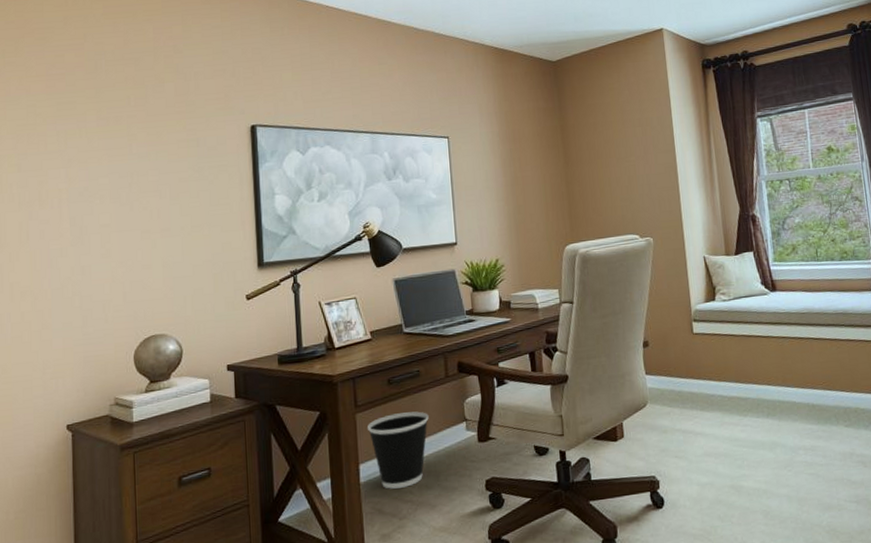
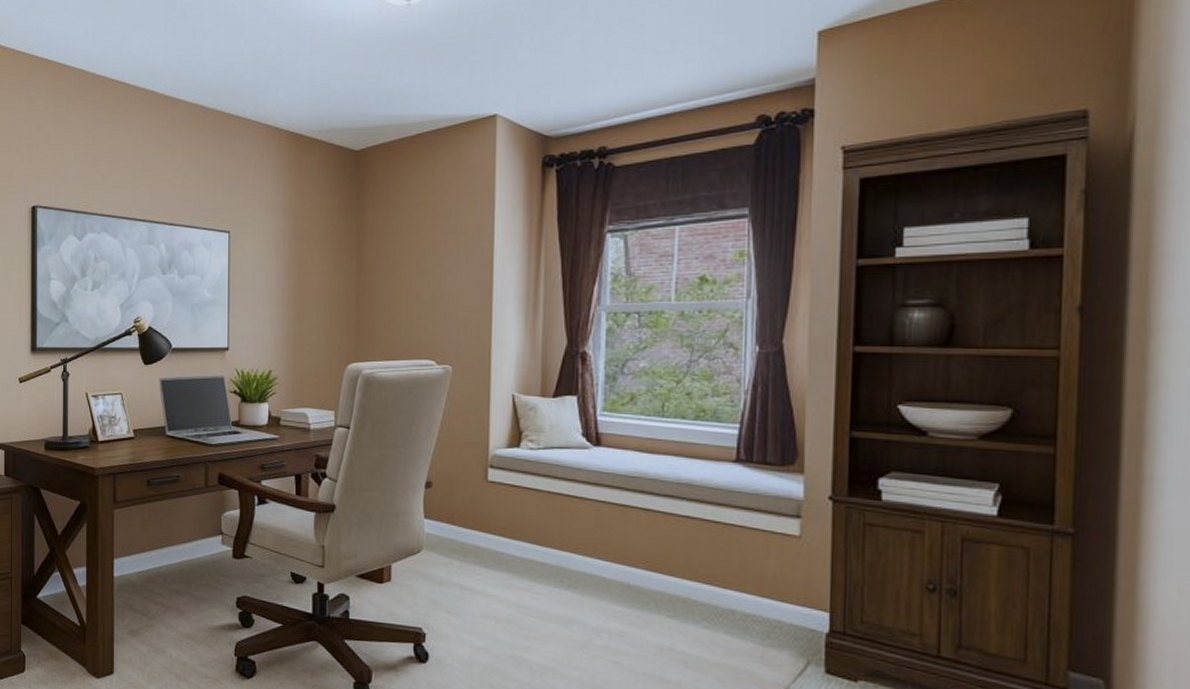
wastebasket: present [368,411,429,489] -> none [124,515,185,589]

